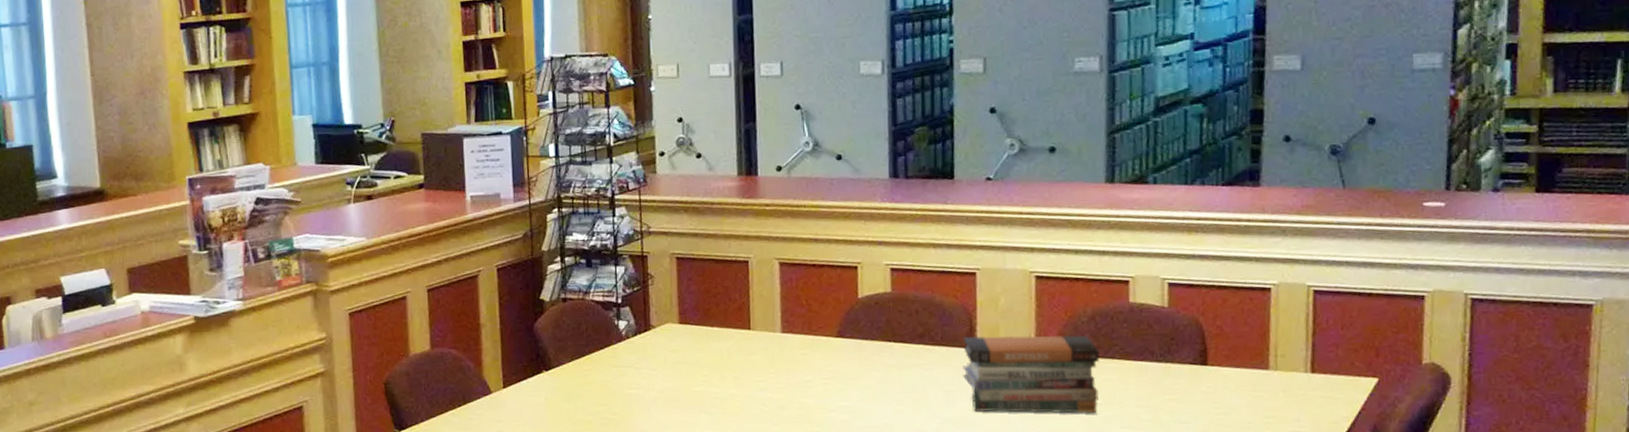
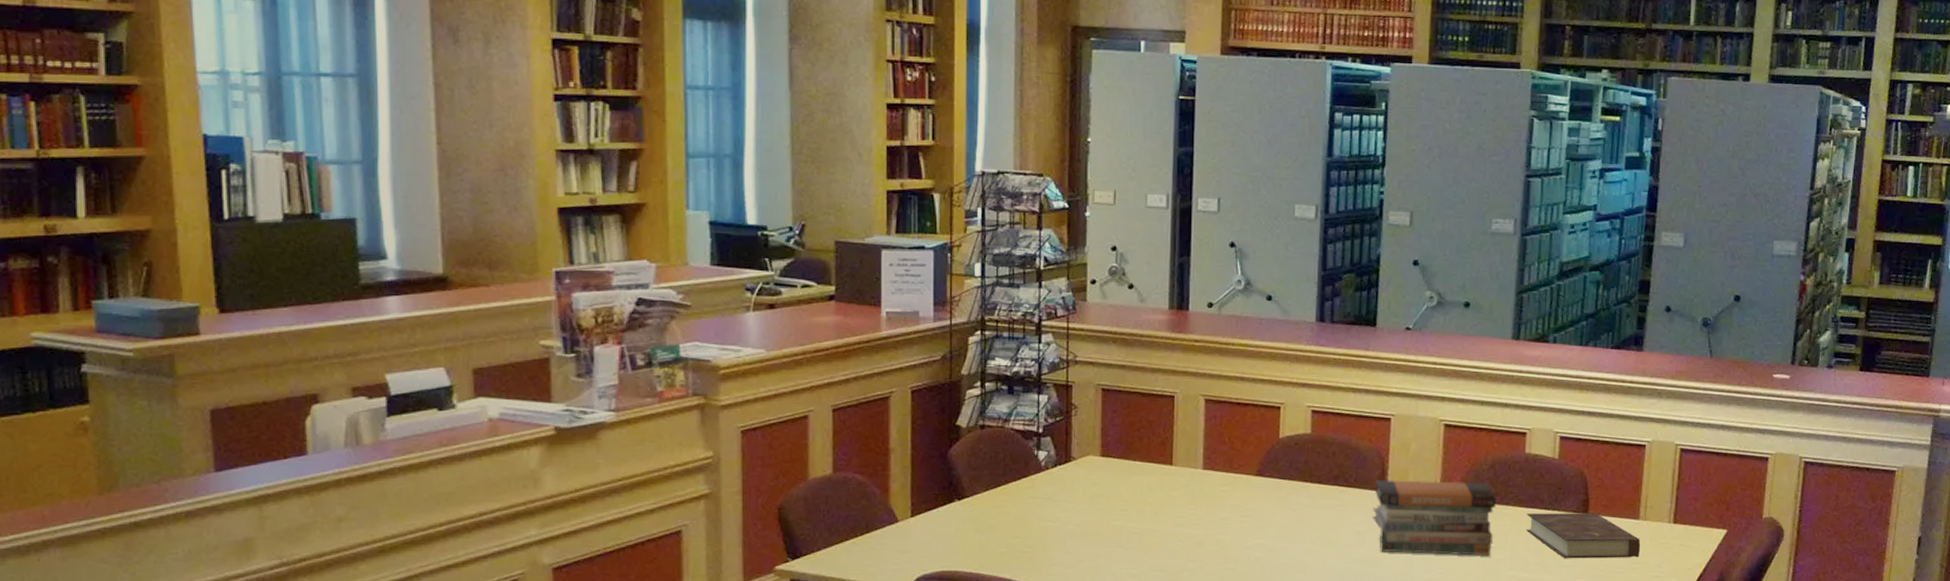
book: none [1135,364,1273,415] -> present [1526,513,1641,559]

